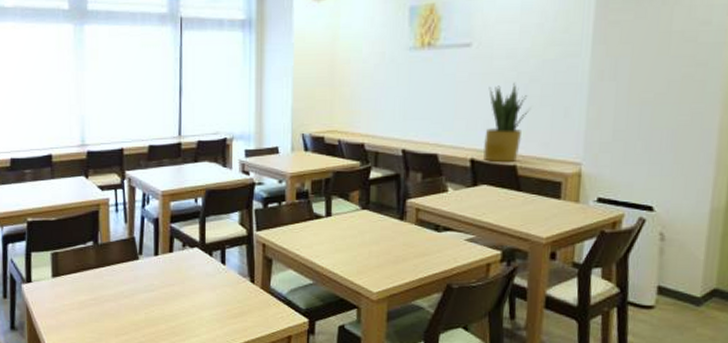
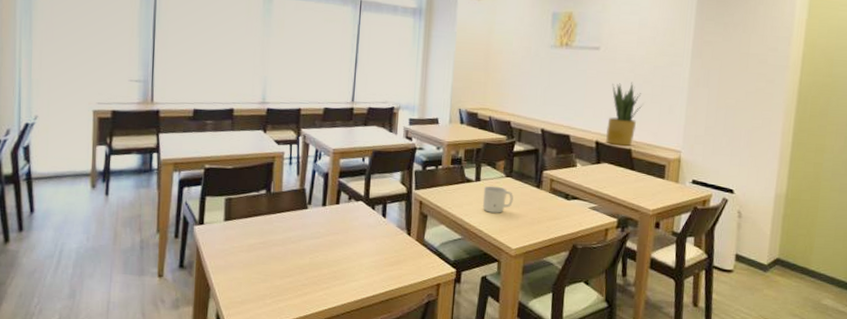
mug: none [335,221,372,252] -> present [482,186,513,213]

